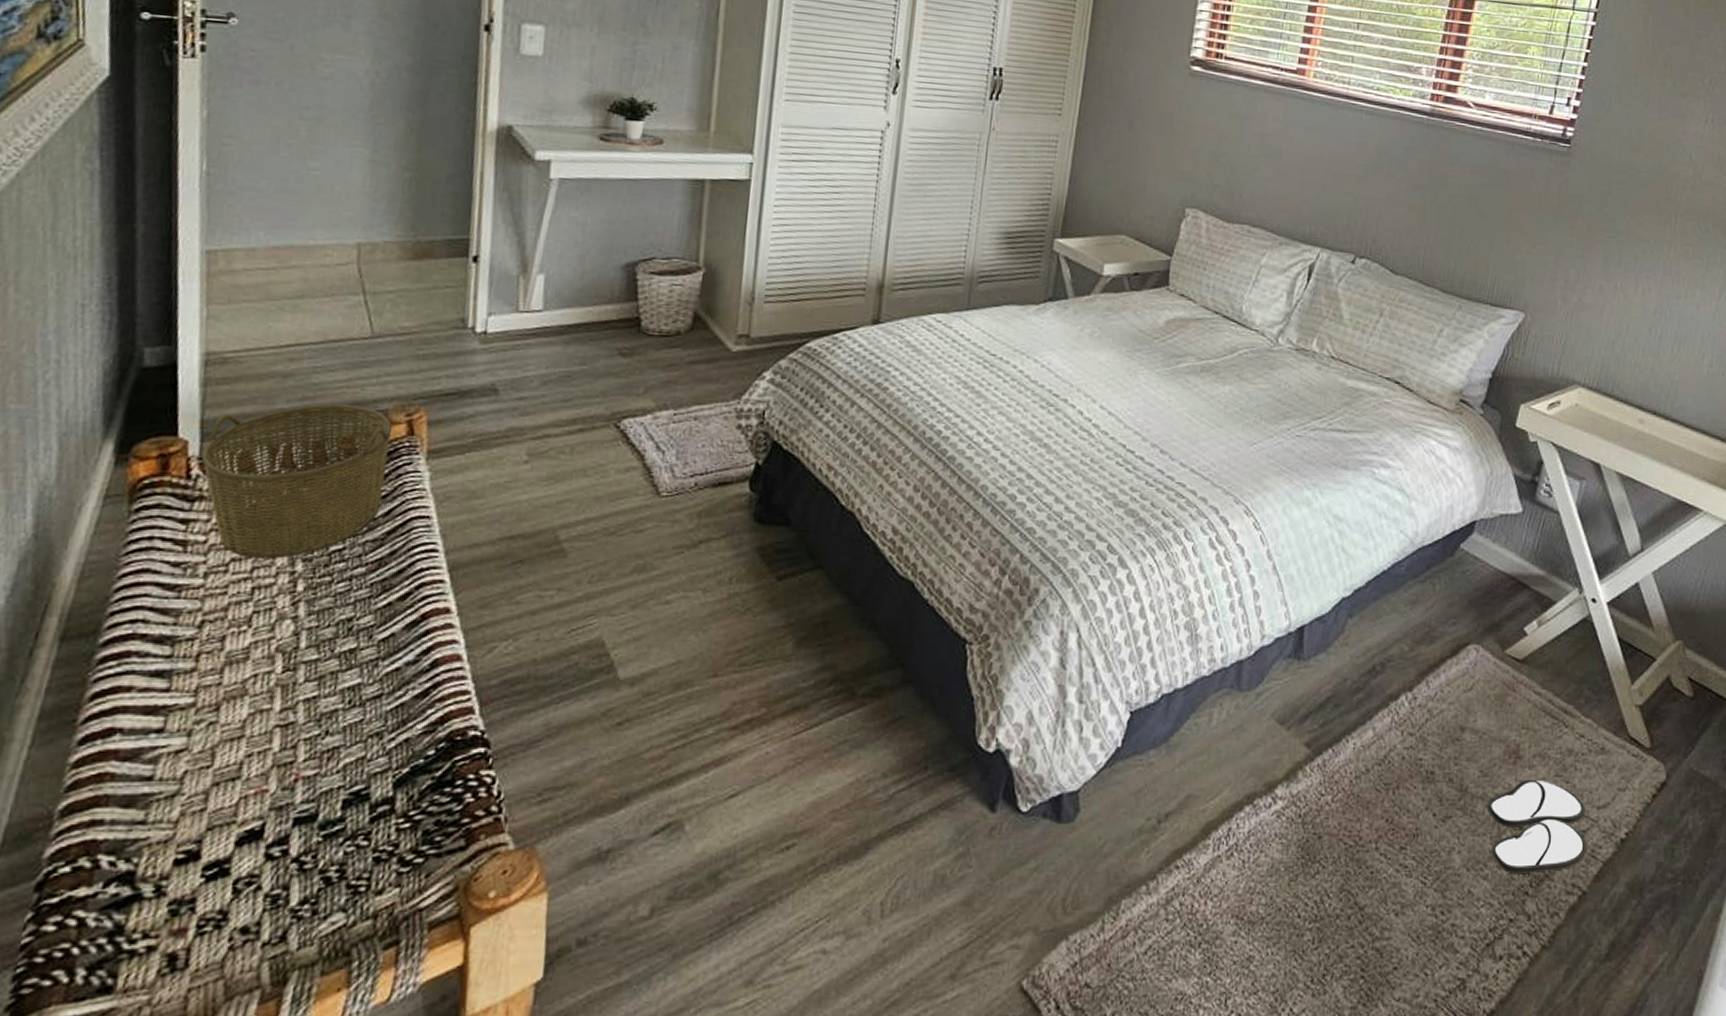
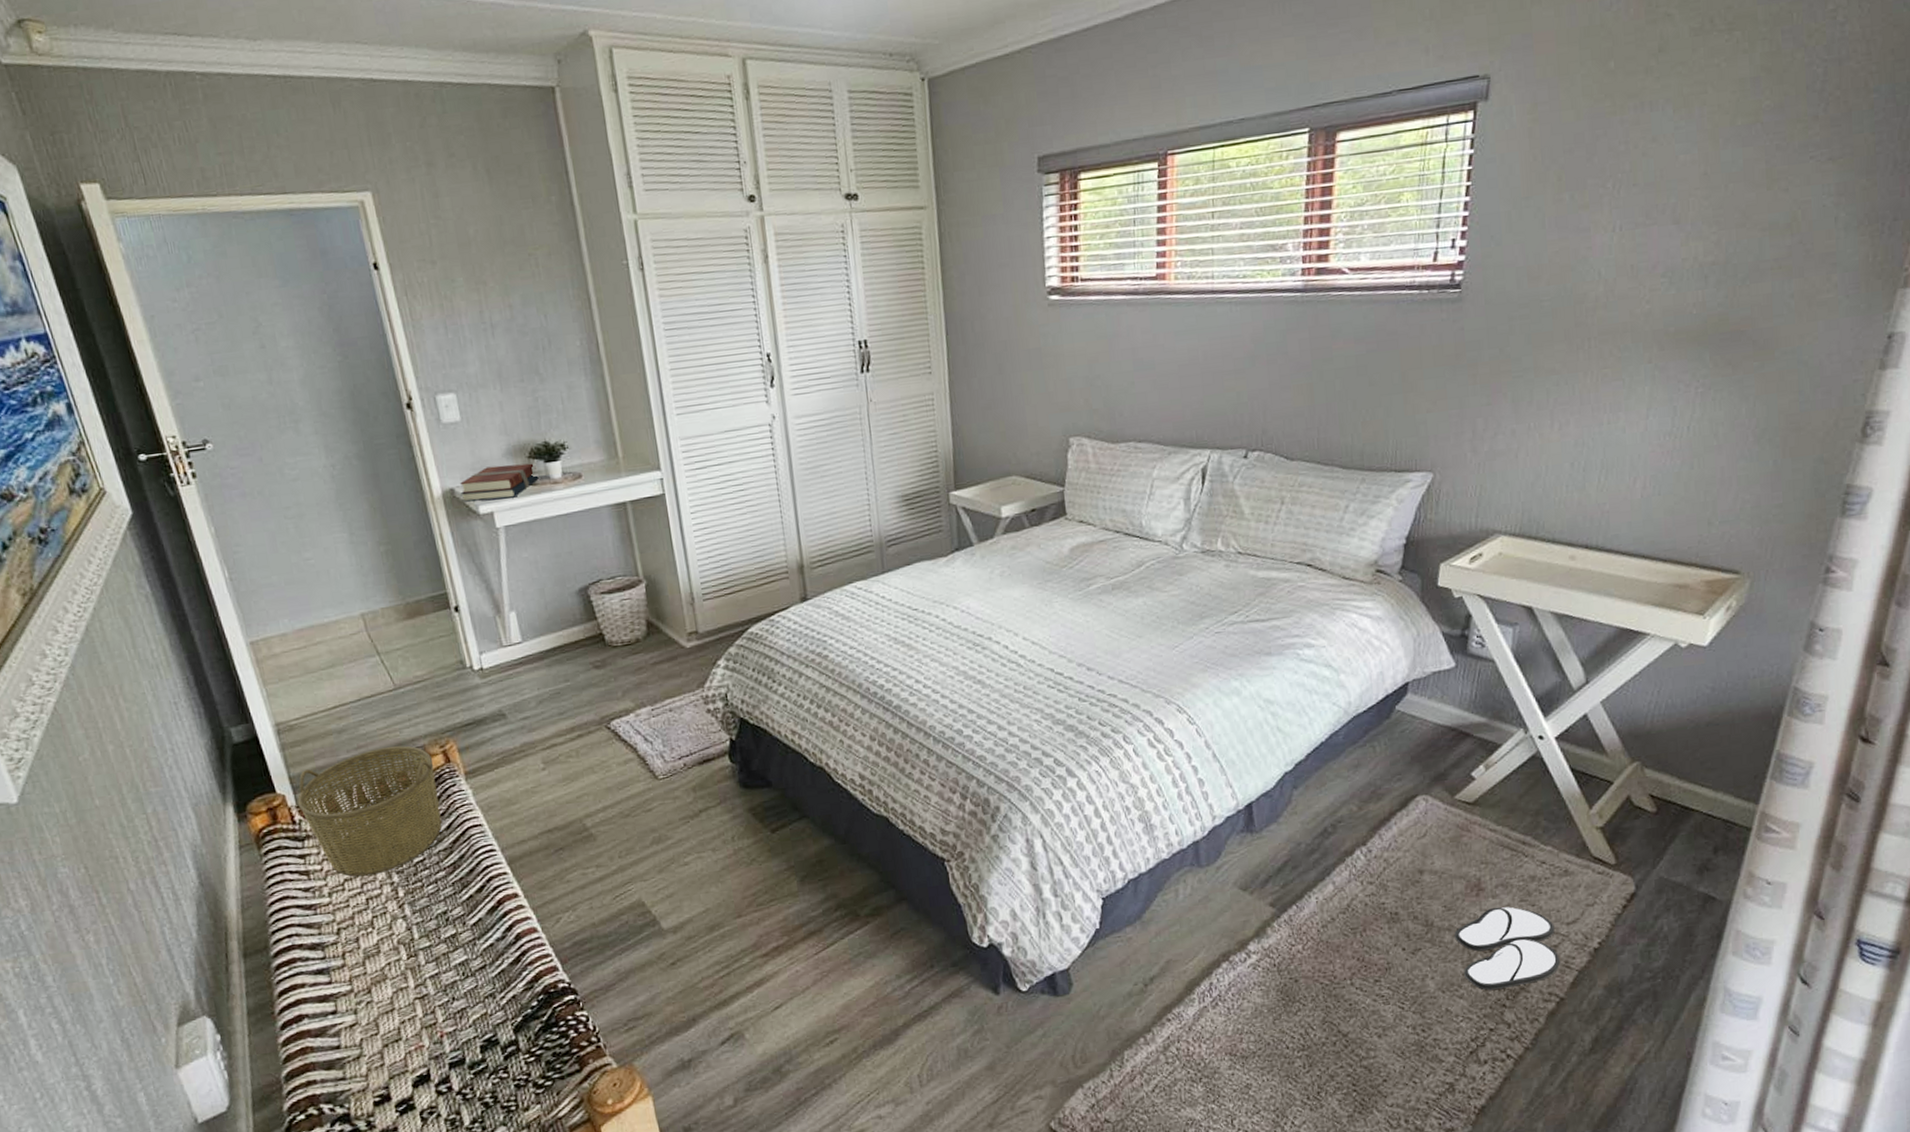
books: none [518,110,614,150] -> present [460,463,539,502]

